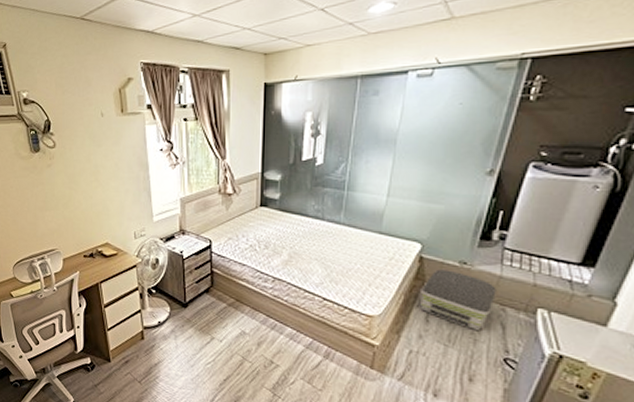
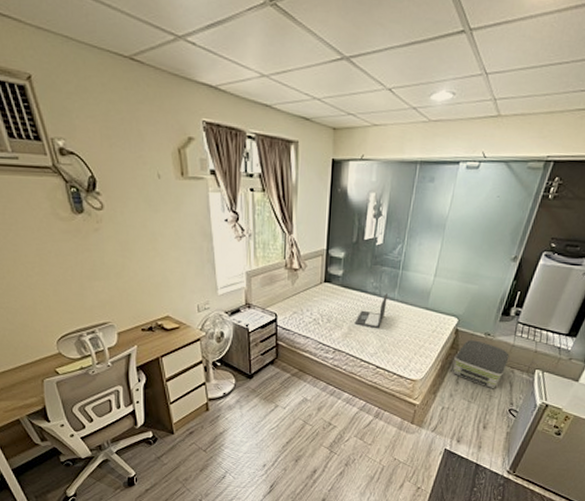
laptop: none [295,217,332,256] -> present [354,293,387,329]

